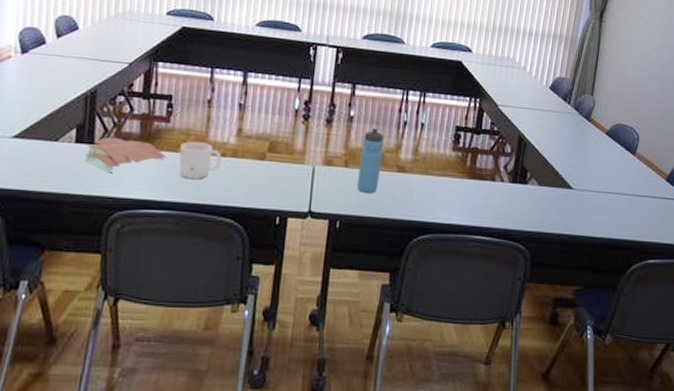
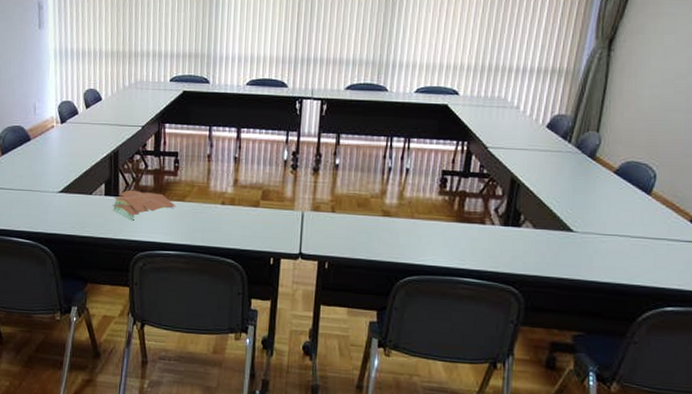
mug: present [178,142,222,179] -> none [186,192,221,224]
water bottle: present [356,128,384,193] -> none [343,175,369,236]

